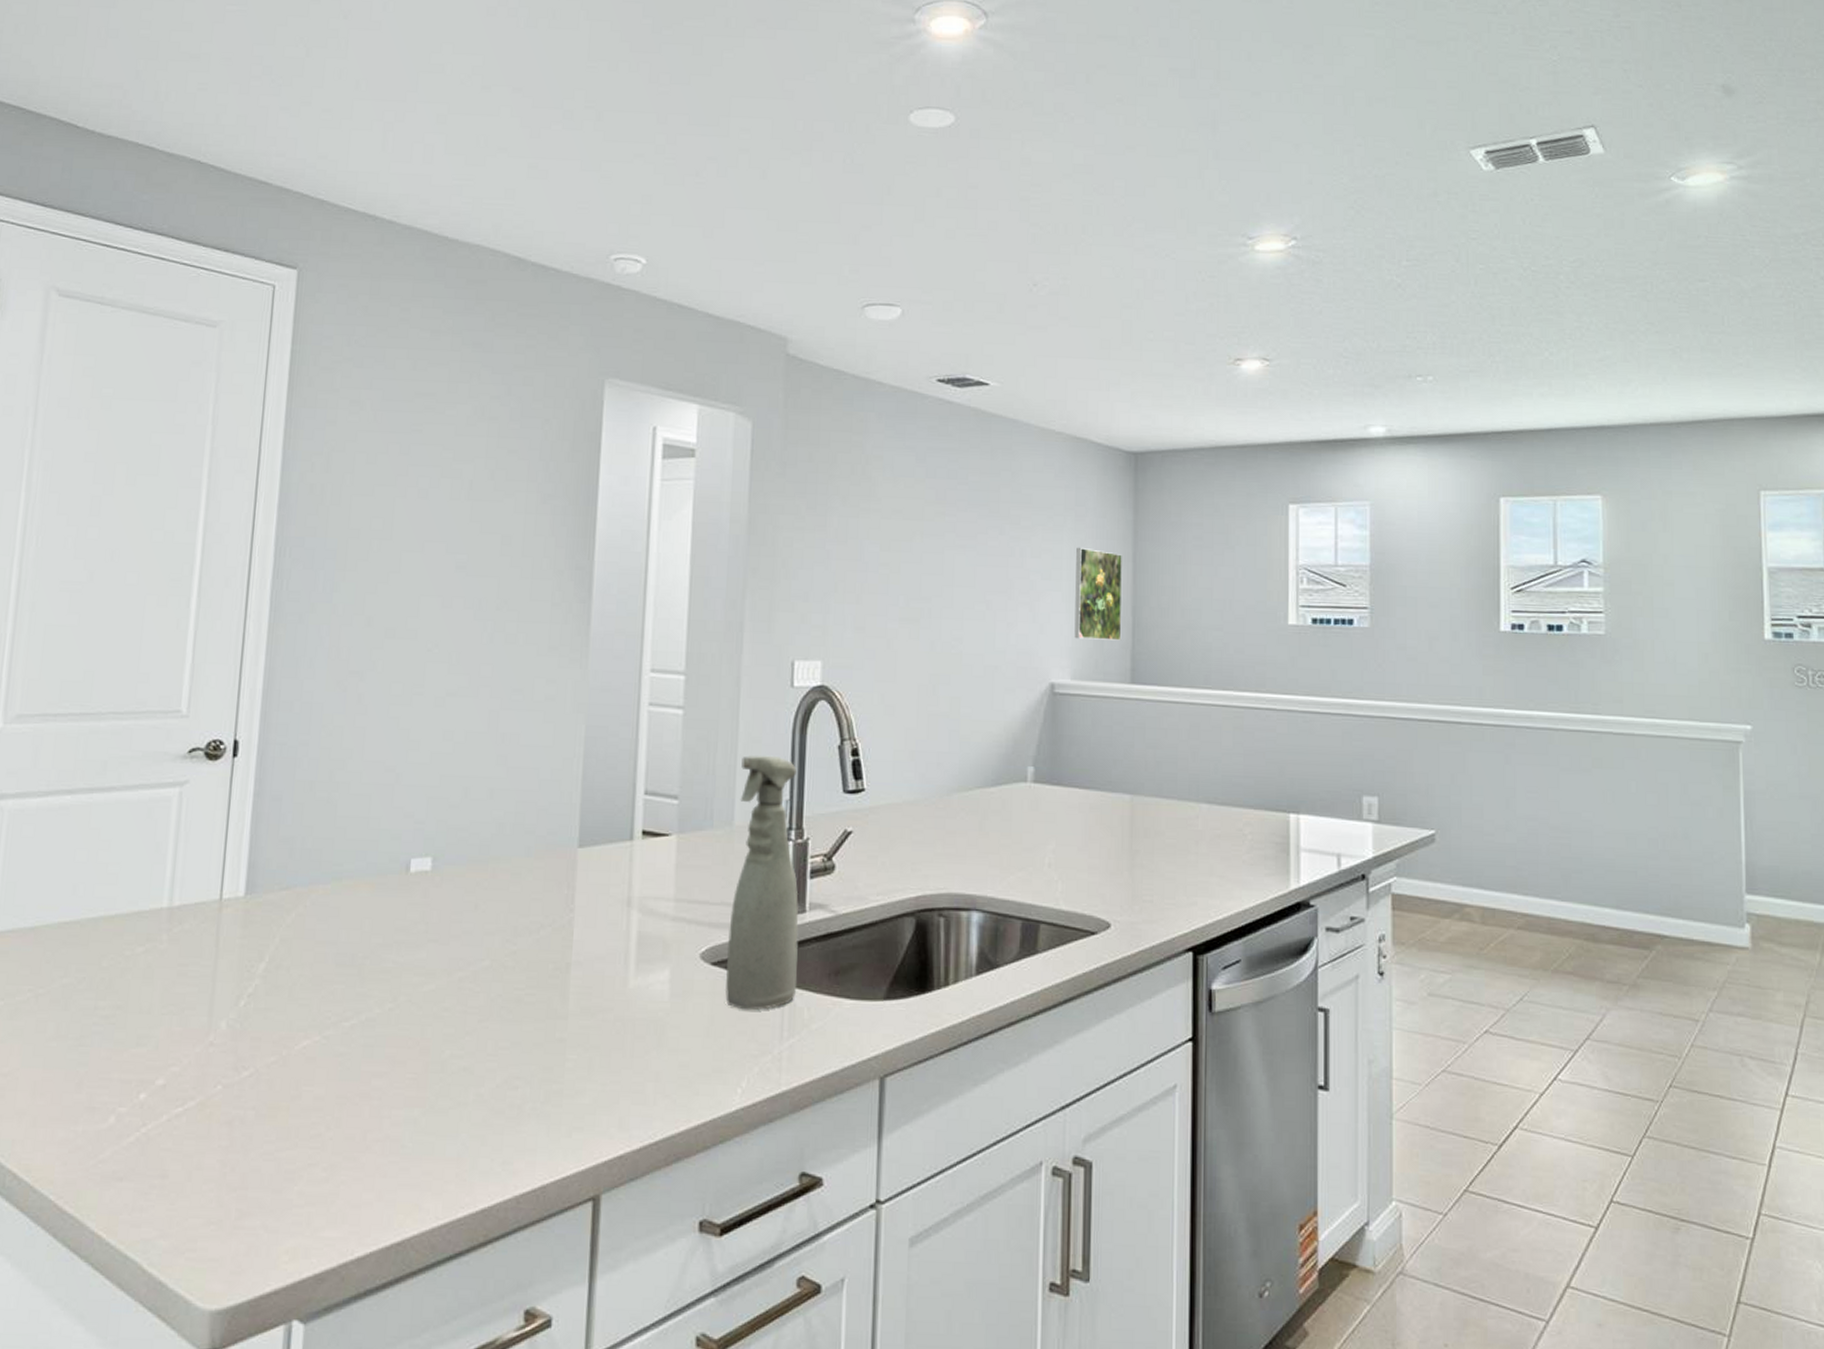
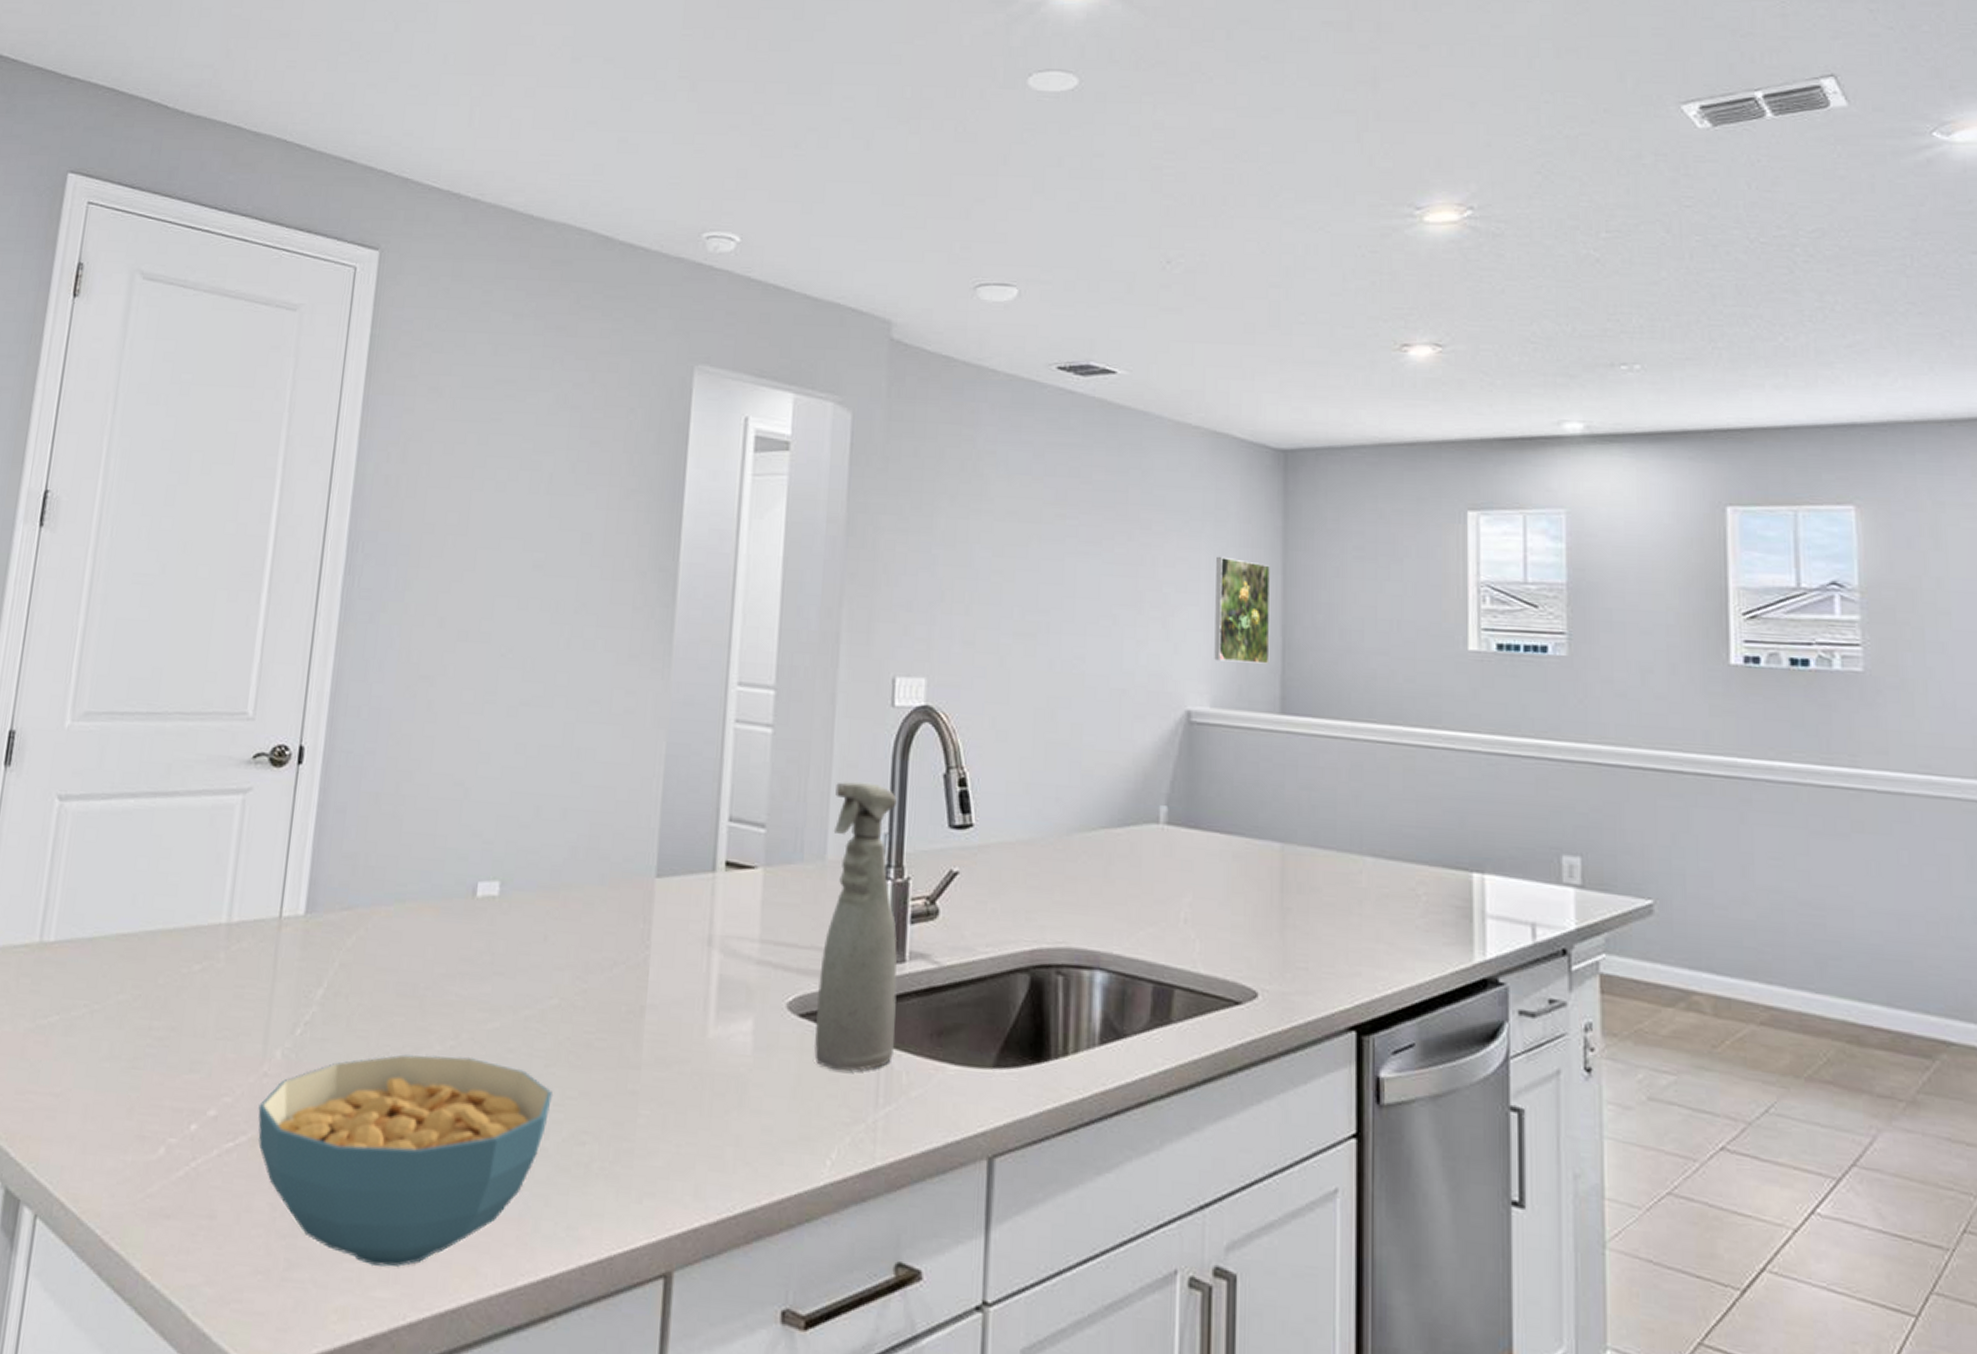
cereal bowl: none [205,1017,487,1210] -> present [258,1054,554,1267]

